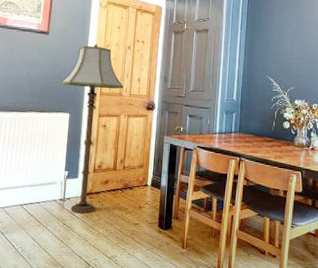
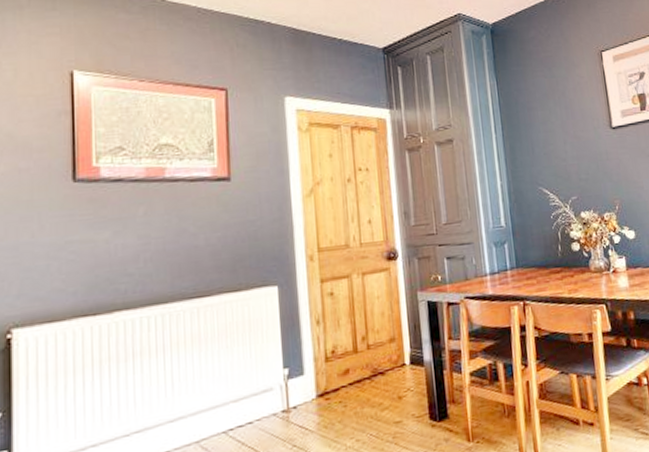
floor lamp: present [61,43,124,214] -> none [258,182,350,426]

